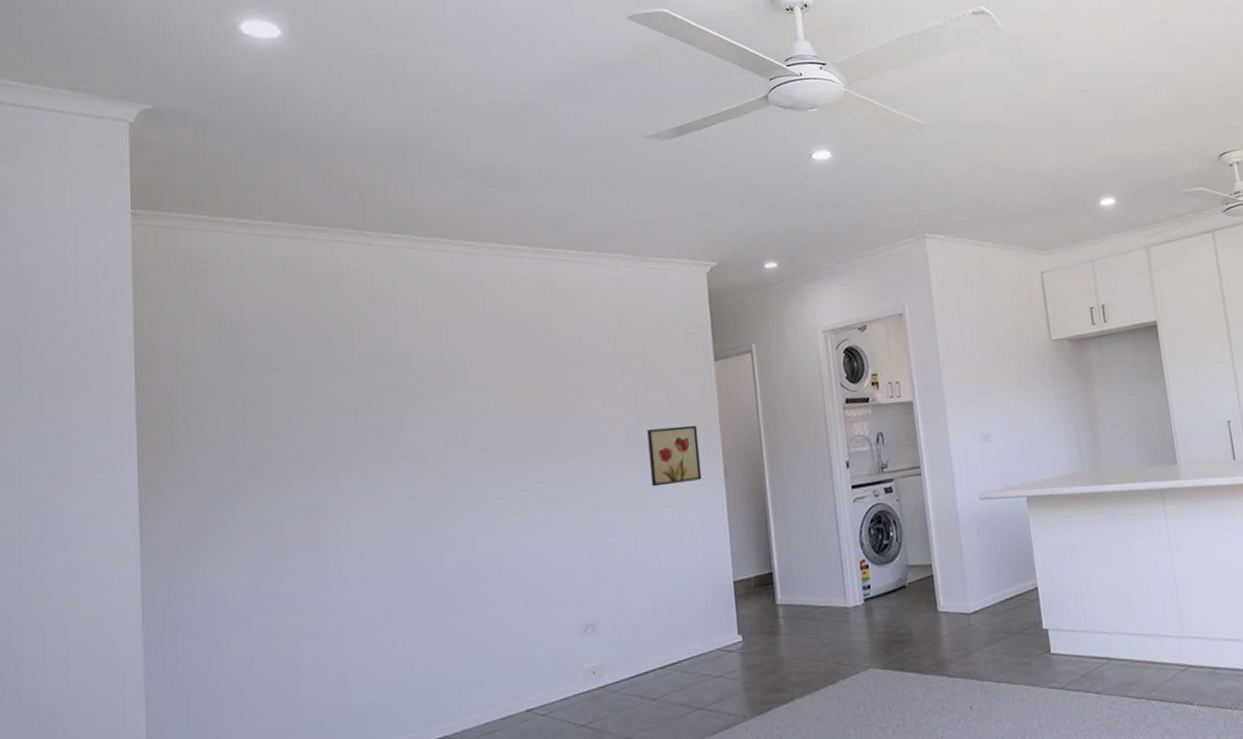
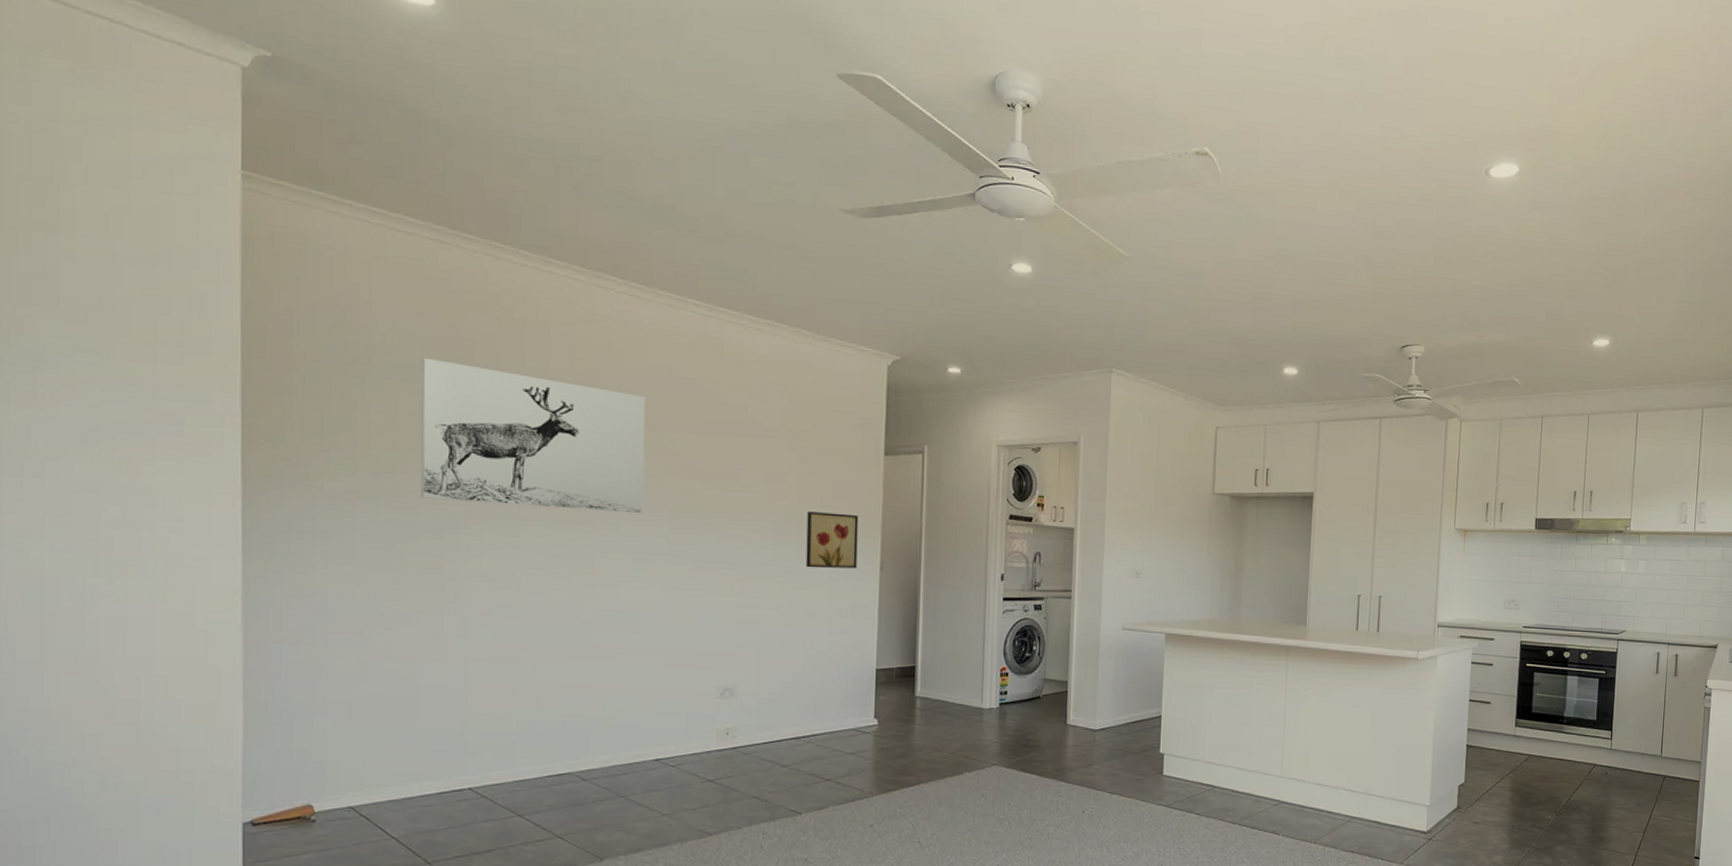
wall art: none [286,344,494,479] -> present [420,357,646,514]

